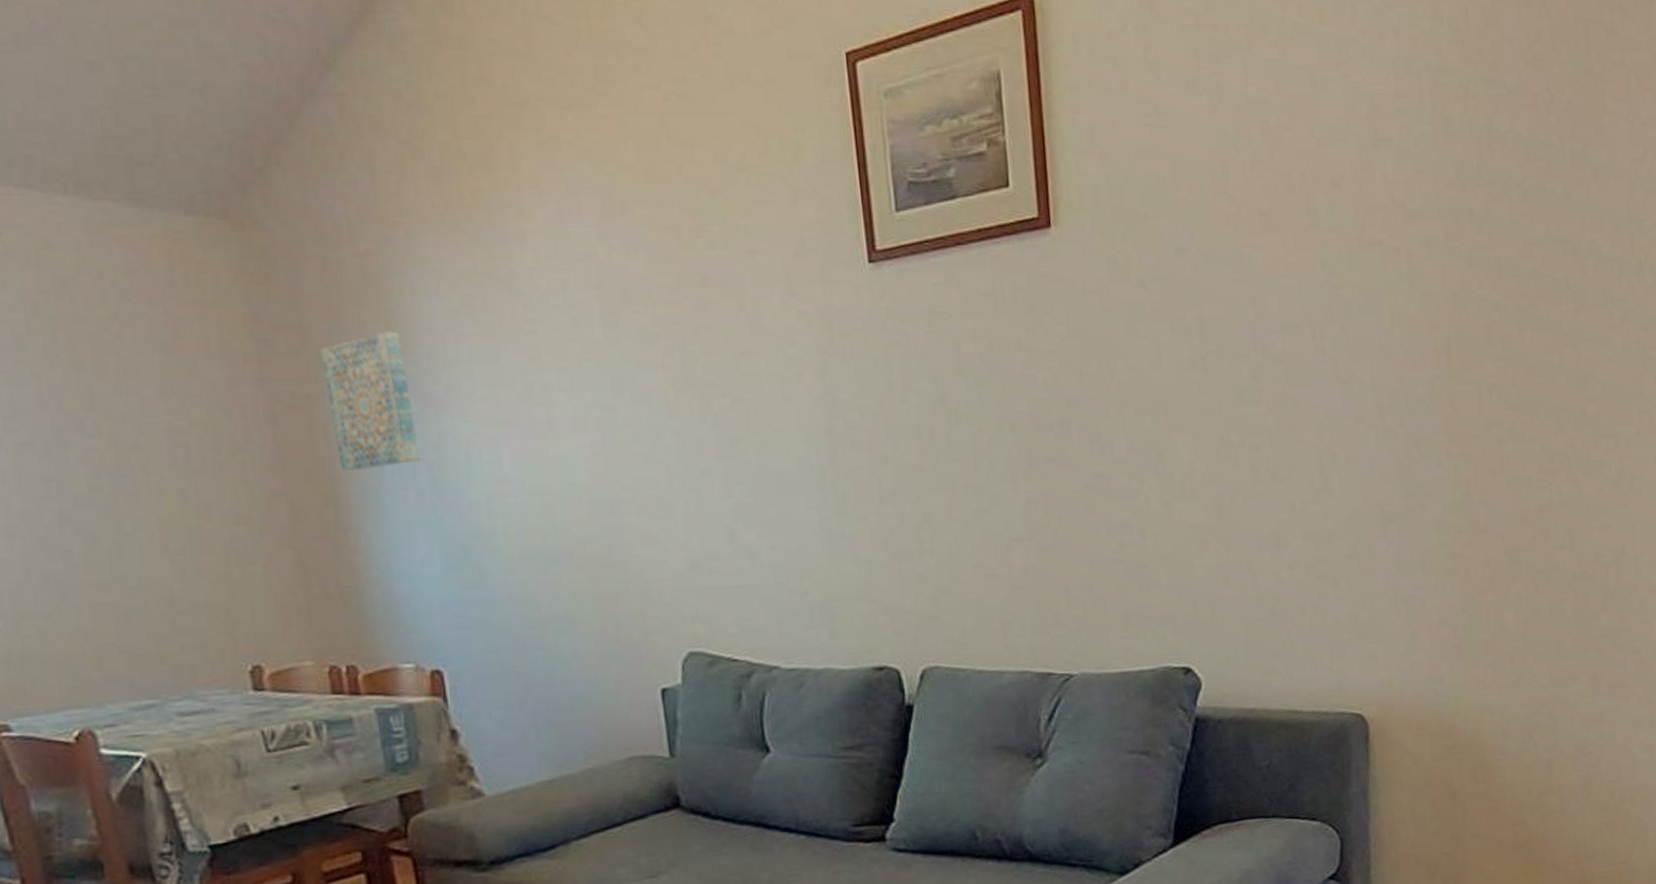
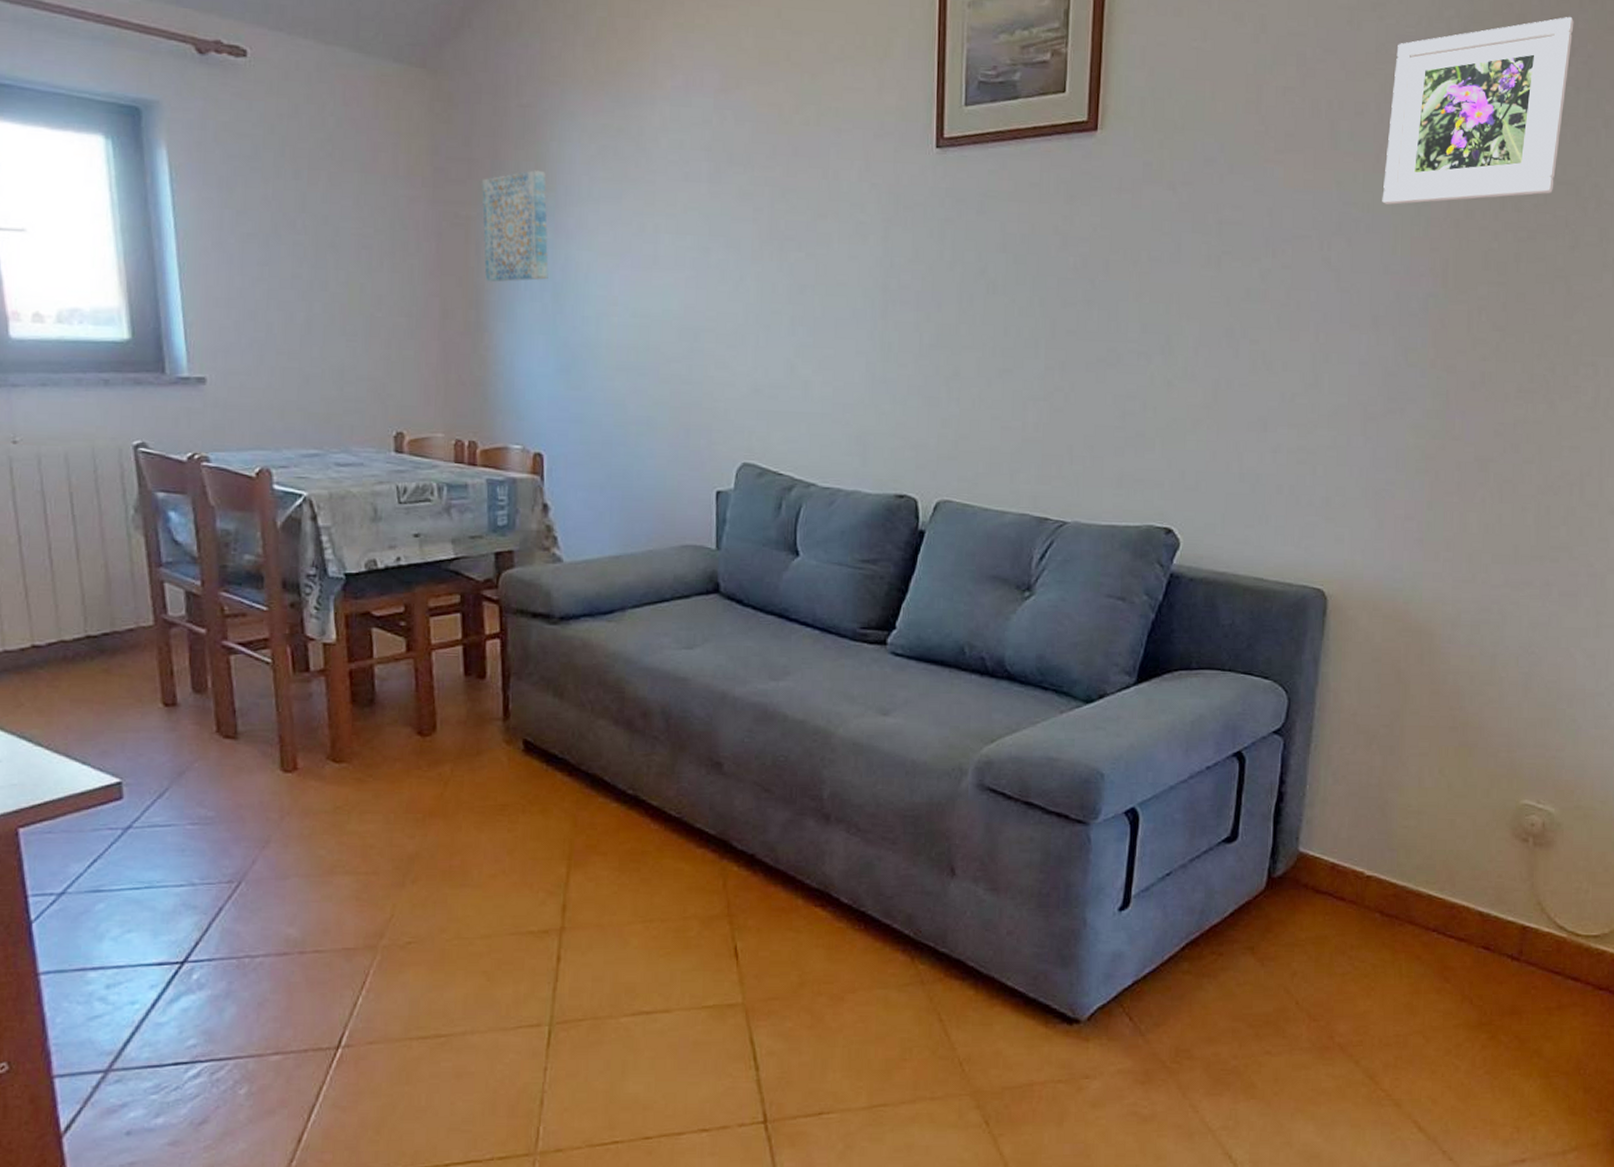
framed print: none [1367,61,1550,282] -> present [1382,17,1574,205]

